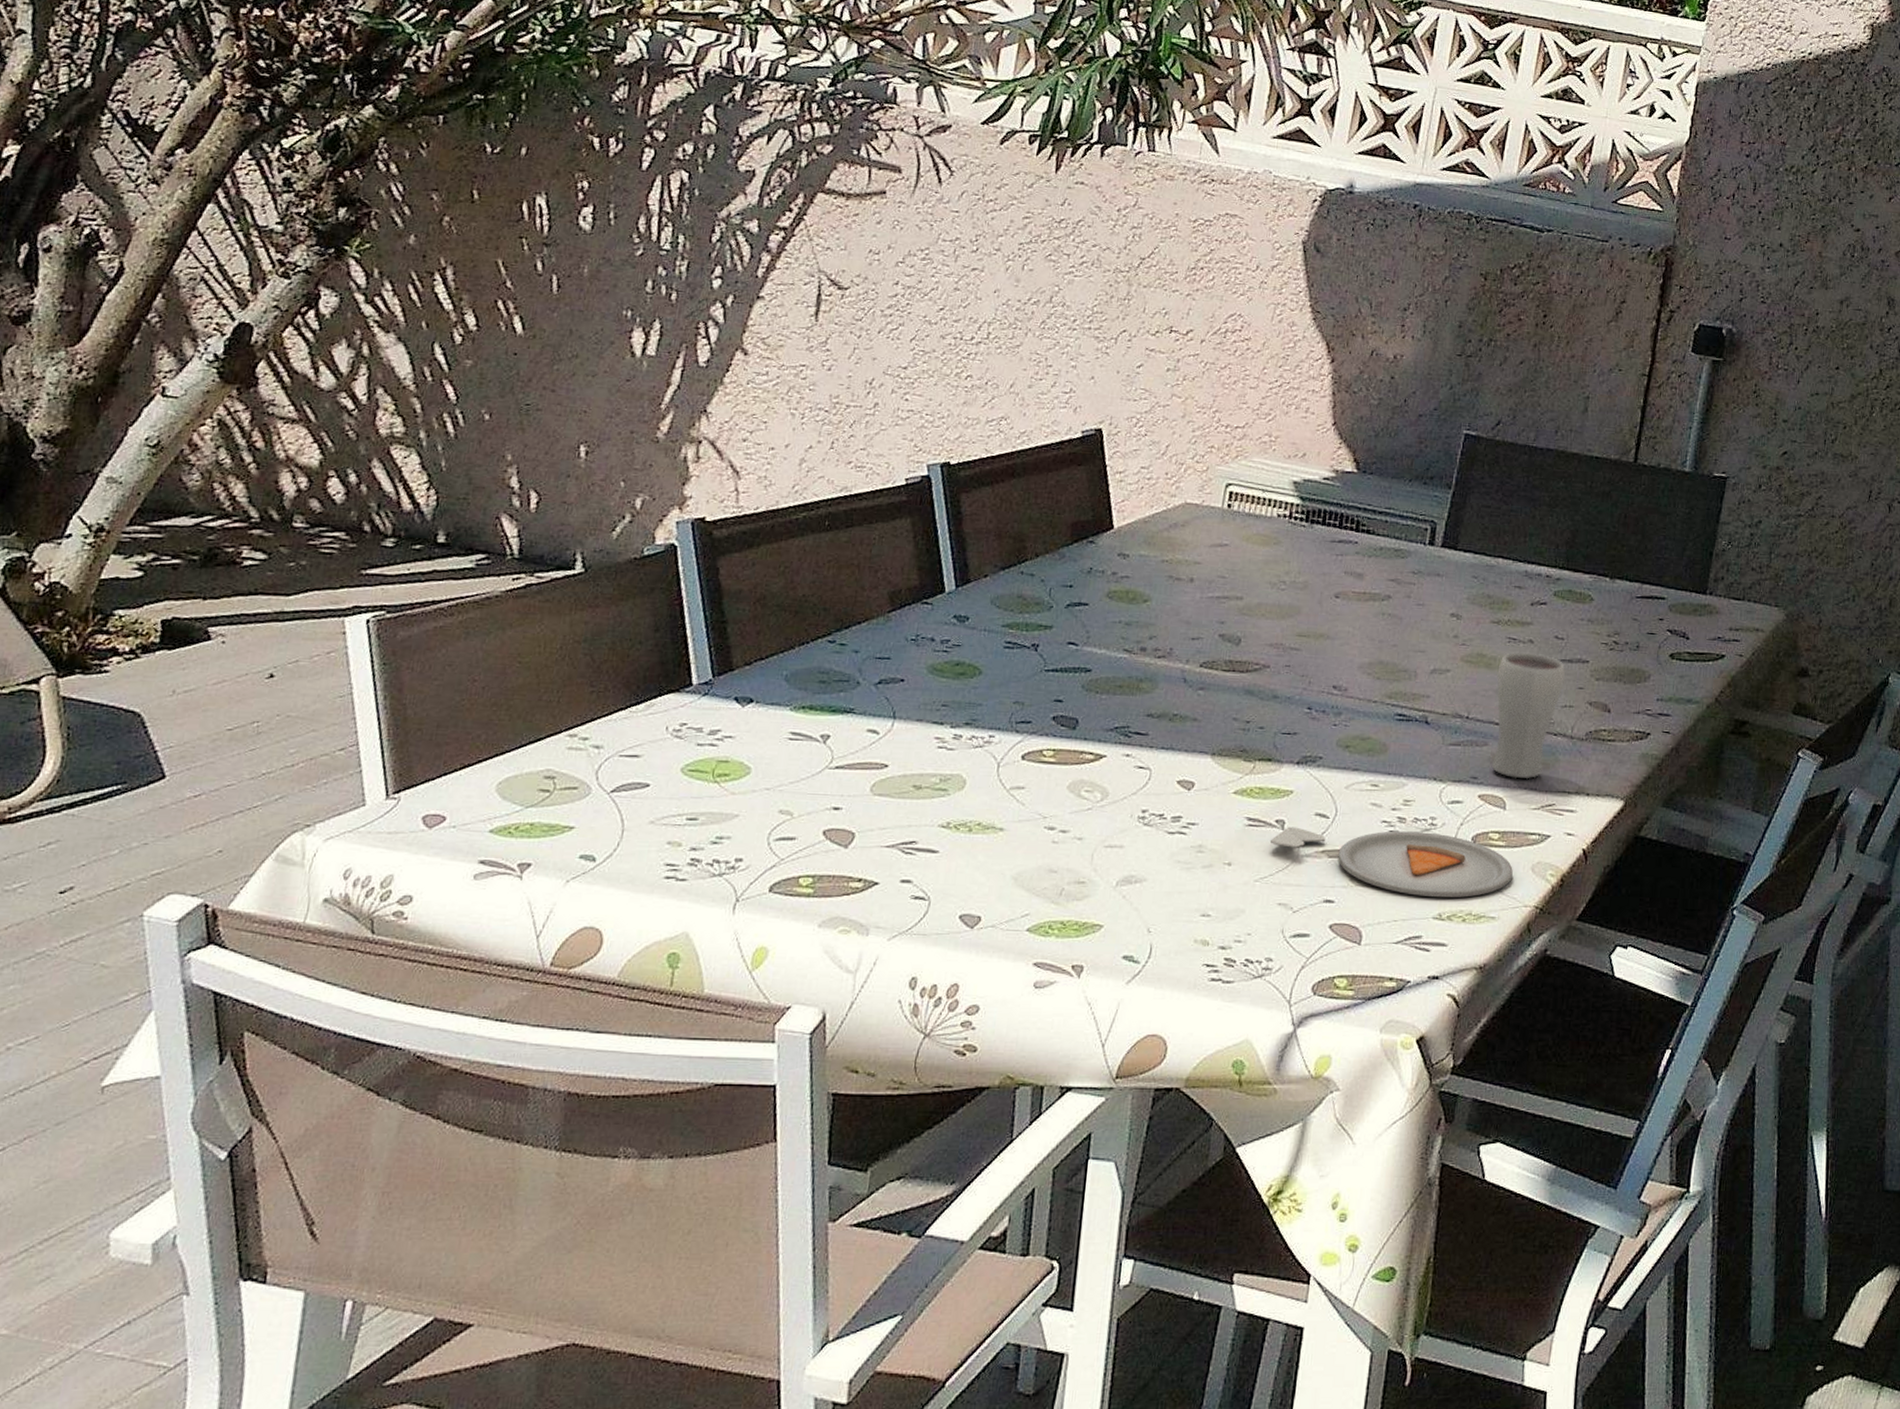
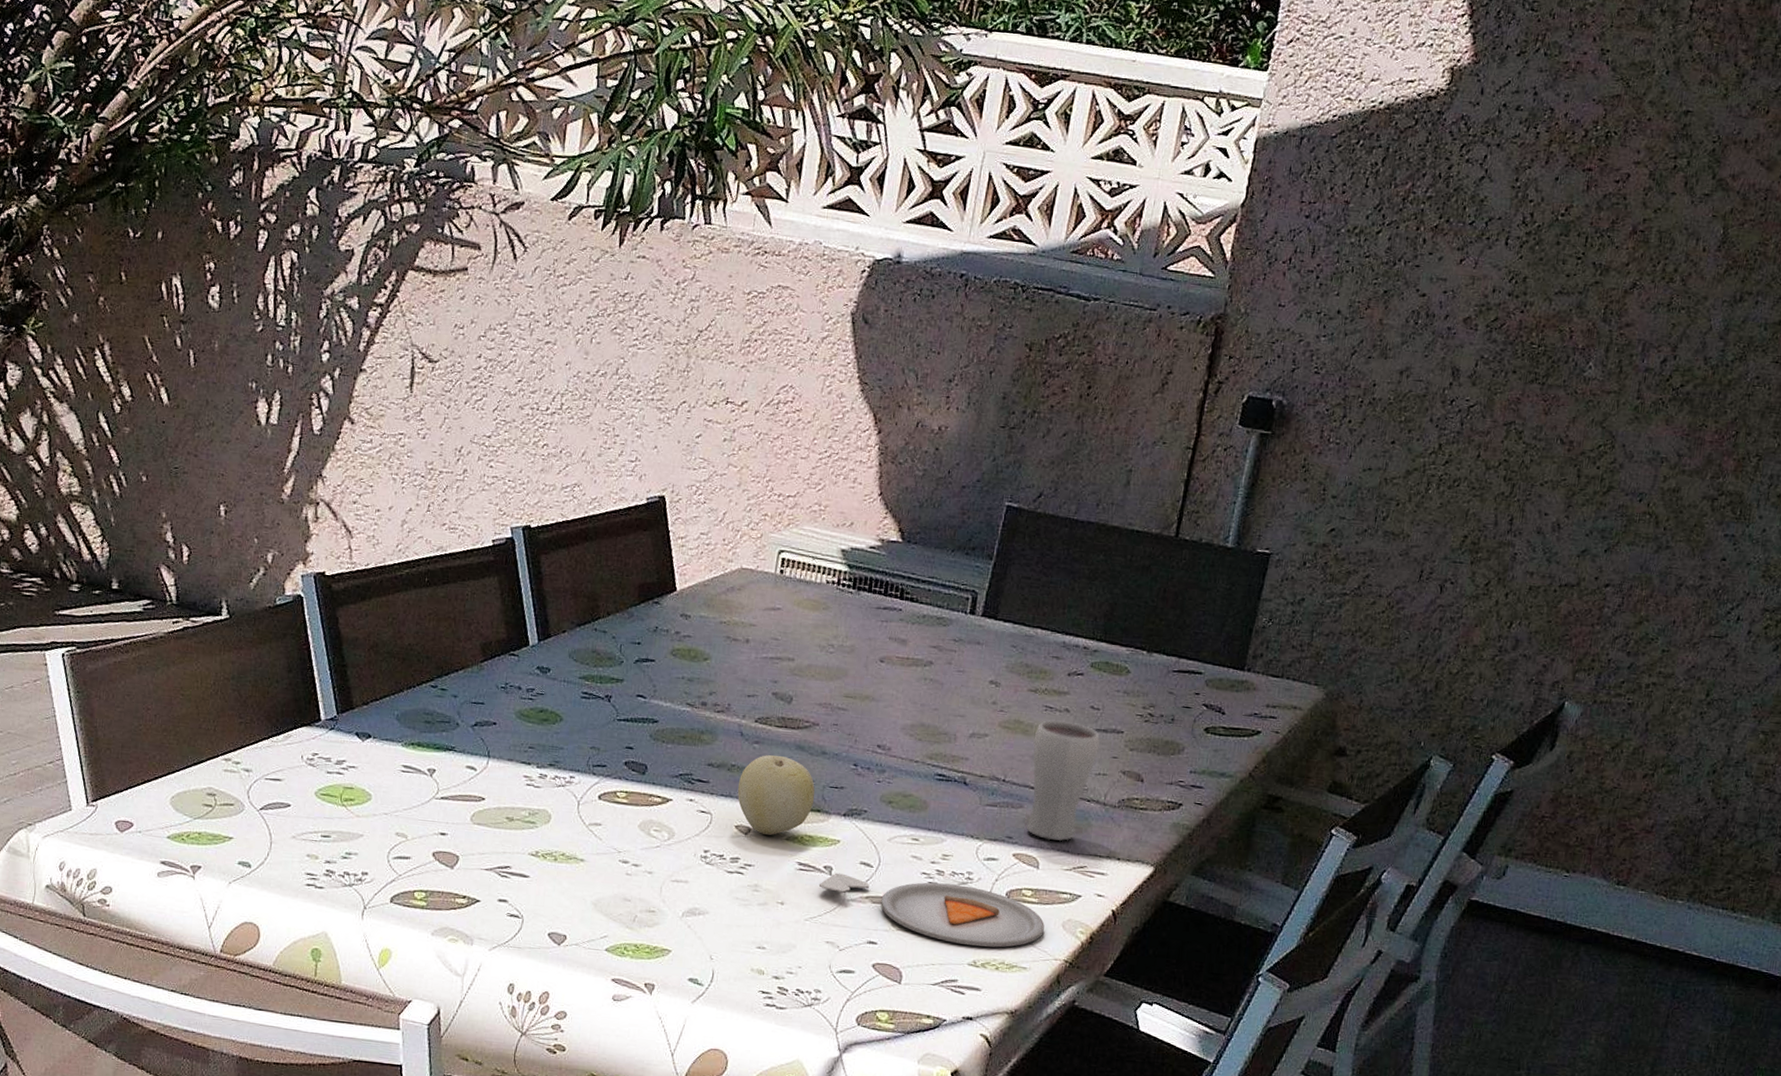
fruit: none [1180,701,1266,789] -> present [737,754,815,835]

